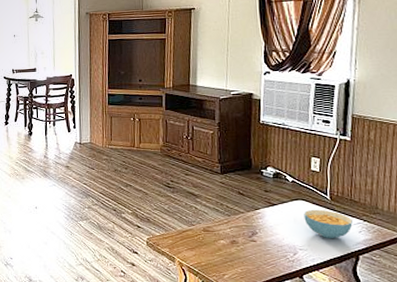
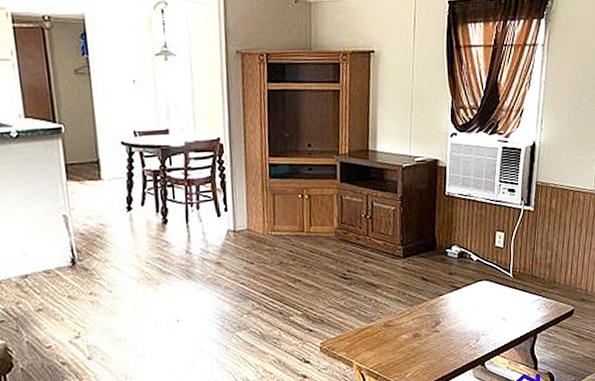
cereal bowl: present [304,209,353,239] -> none [487,289,532,320]

